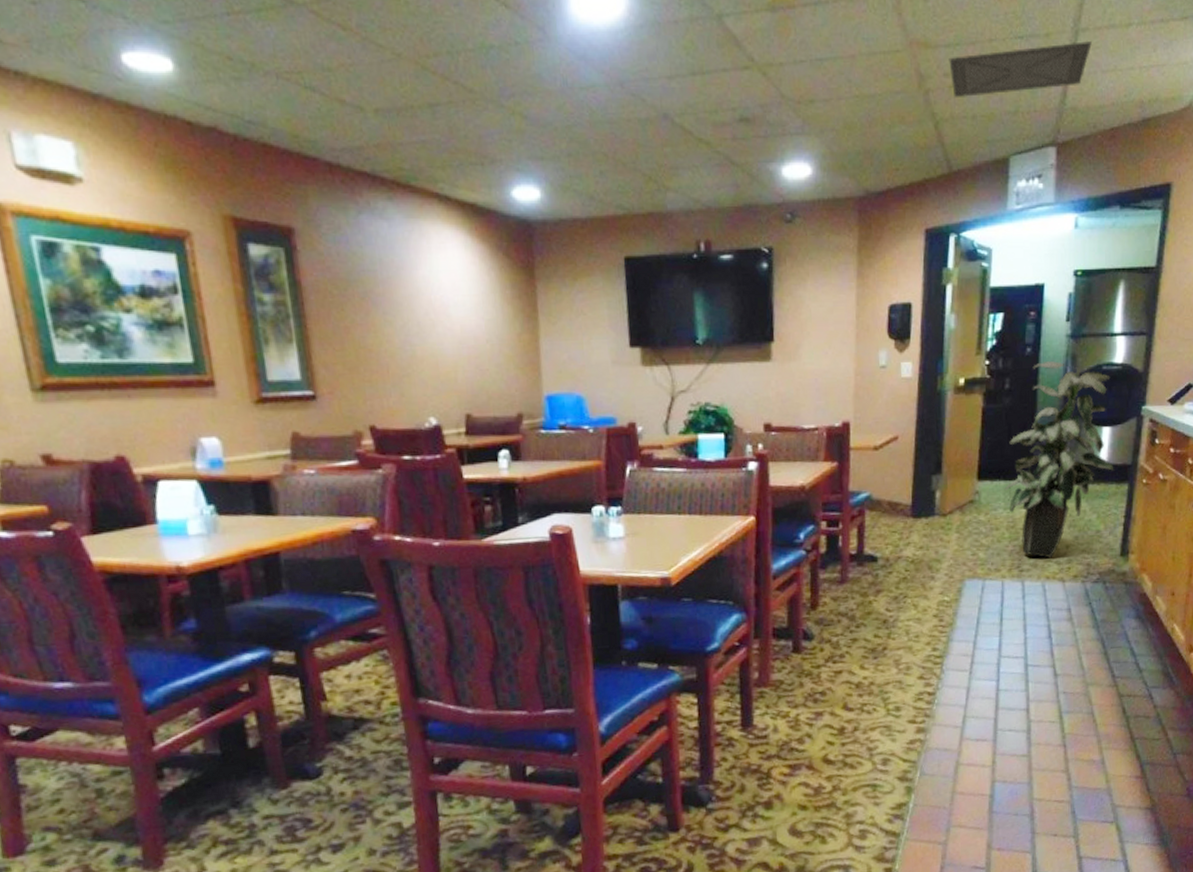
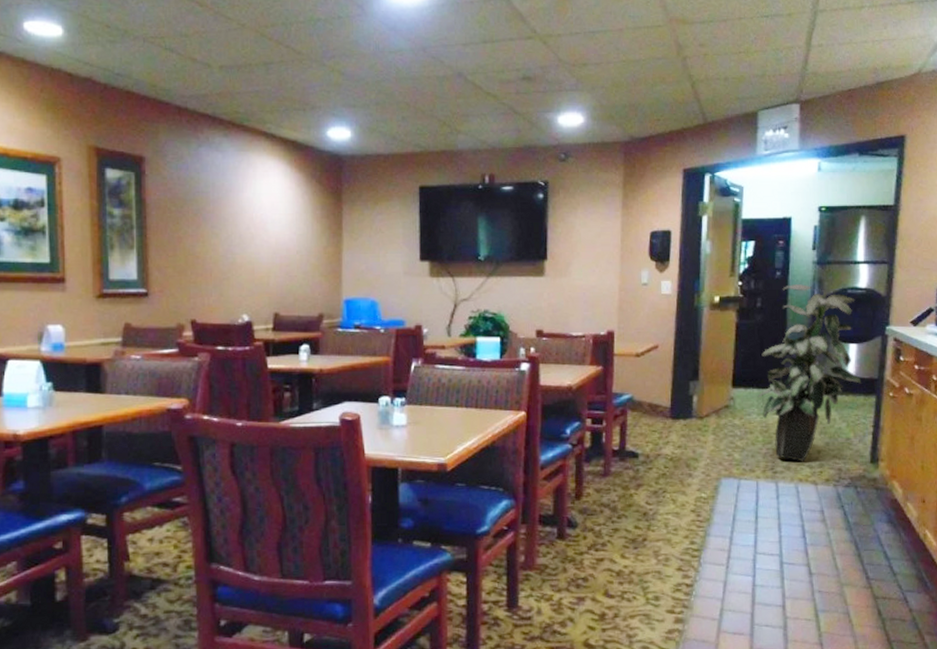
ceiling vent: present [949,41,1092,99] -> none [703,20,829,64]

